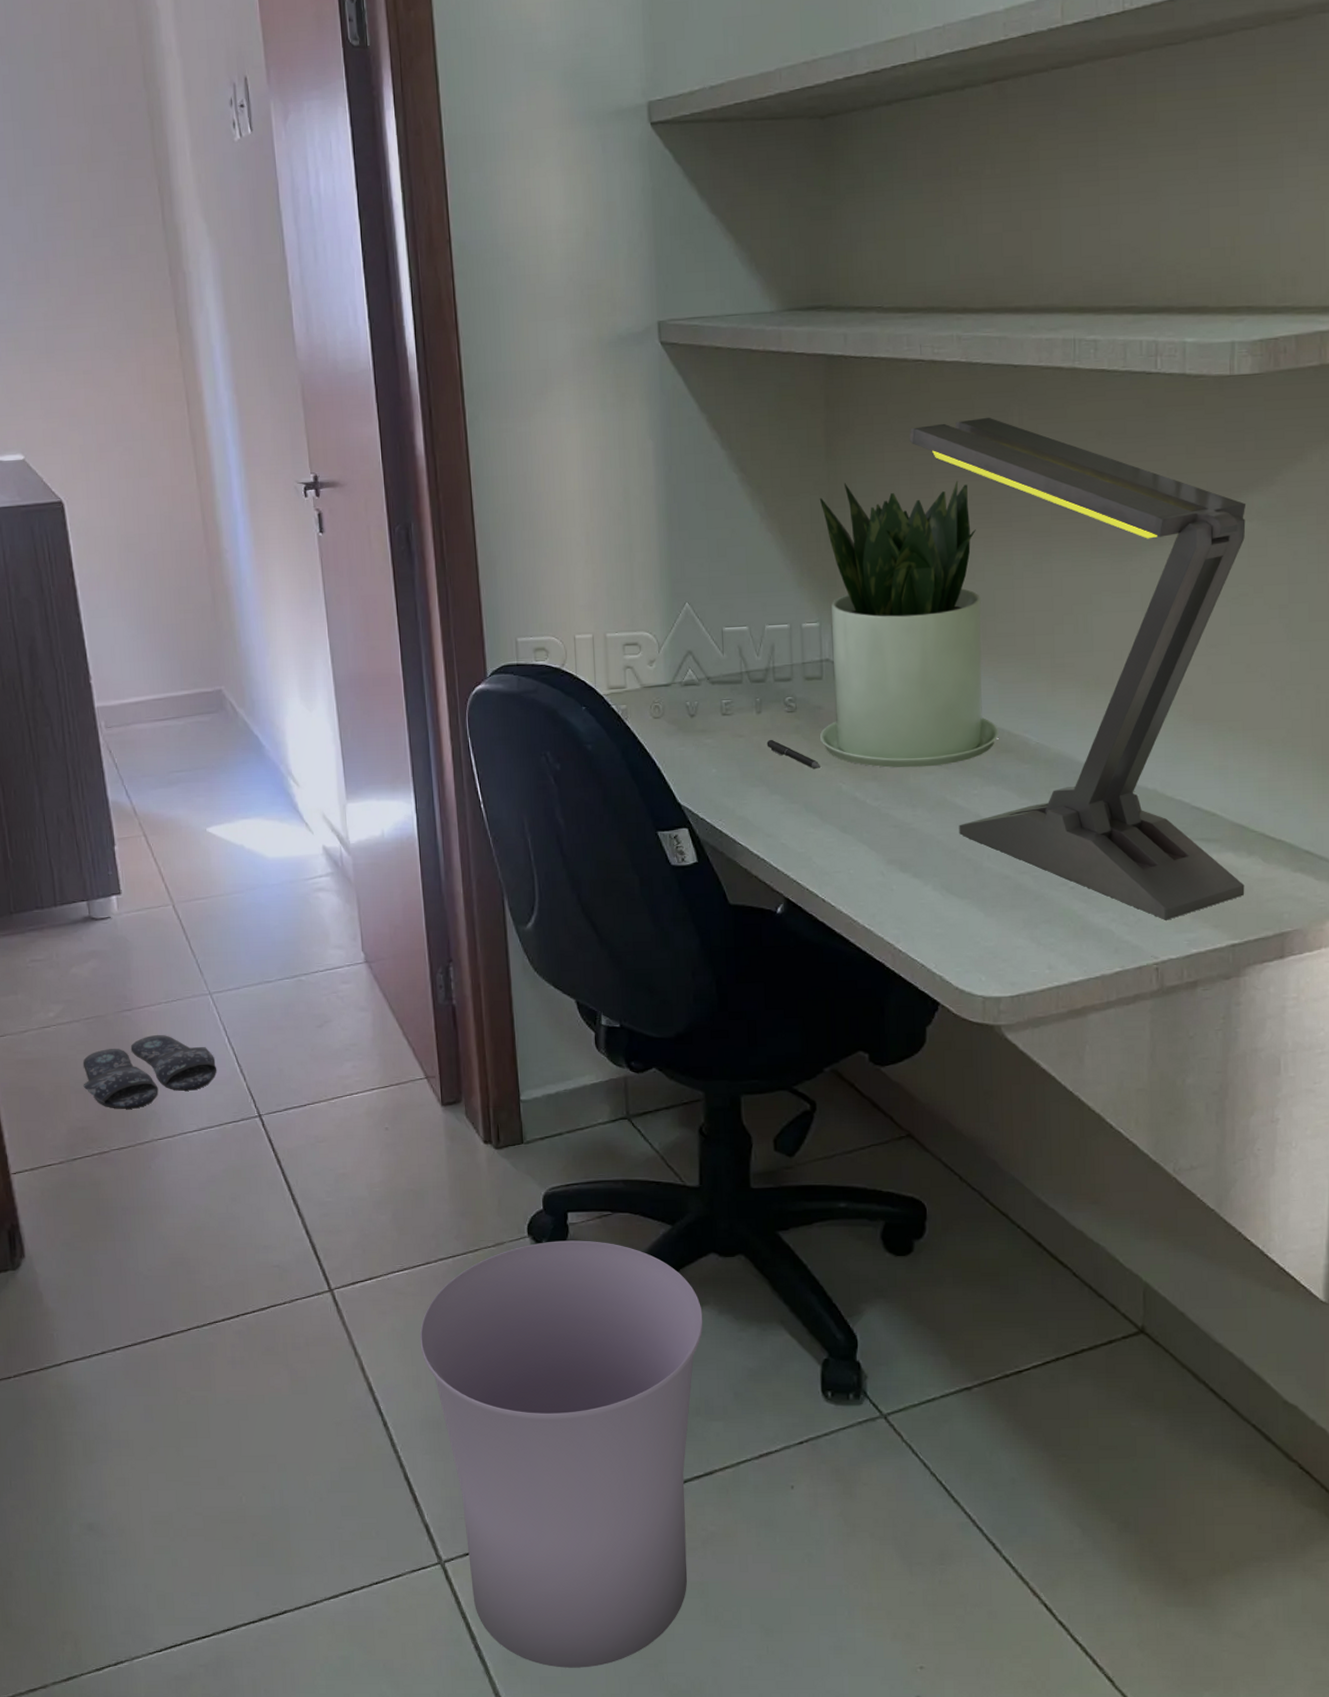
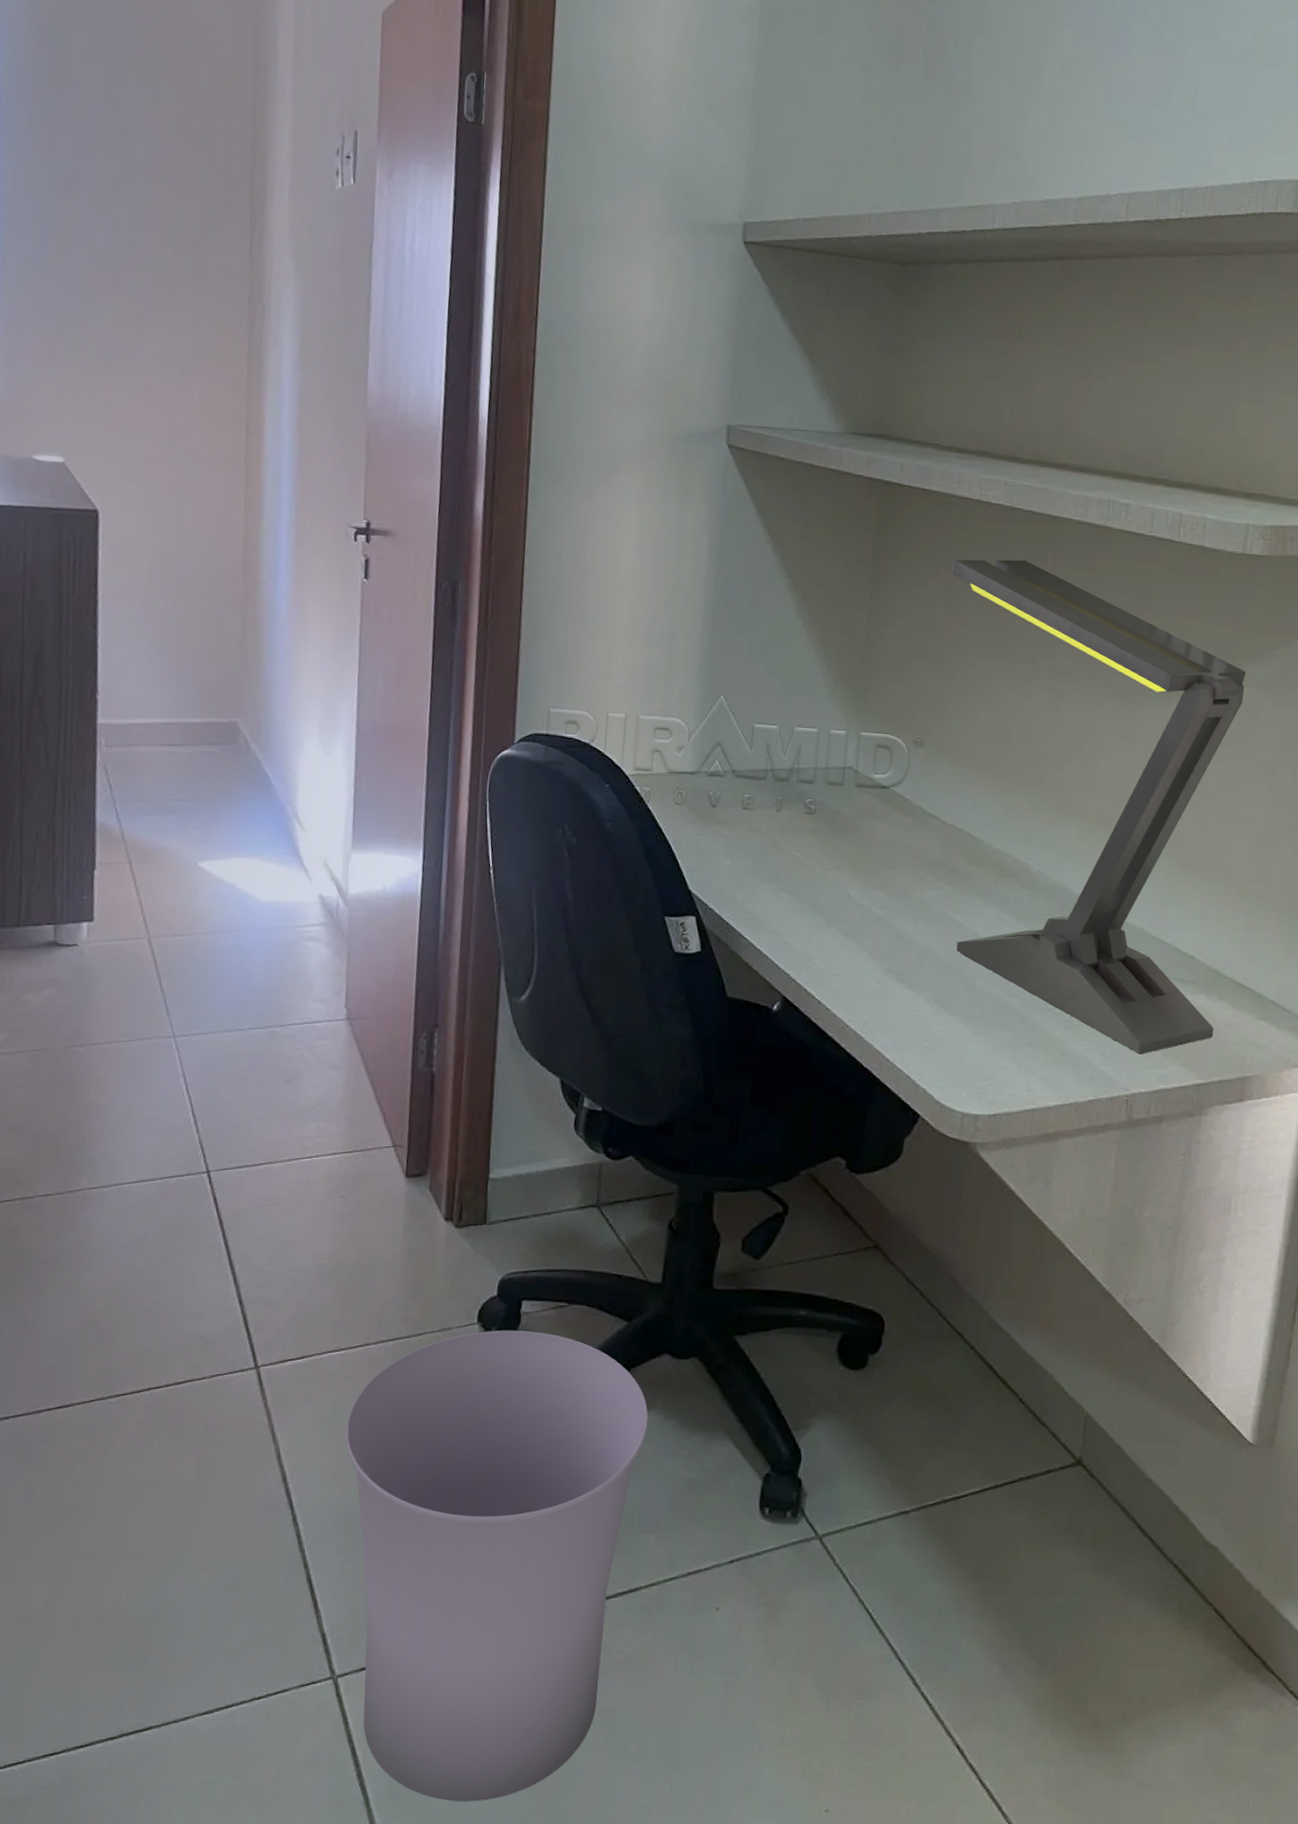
slippers: present [83,1034,217,1109] -> none [16,1074,169,1153]
pen: present [766,739,820,769] -> none [782,838,832,872]
planter: present [819,480,1000,768] -> none [834,602,1005,883]

